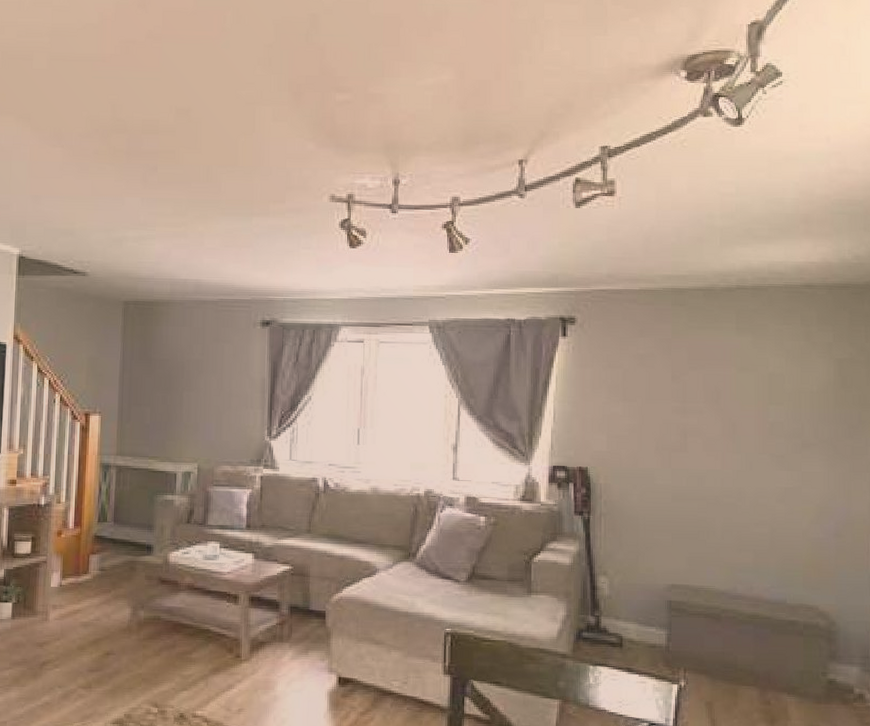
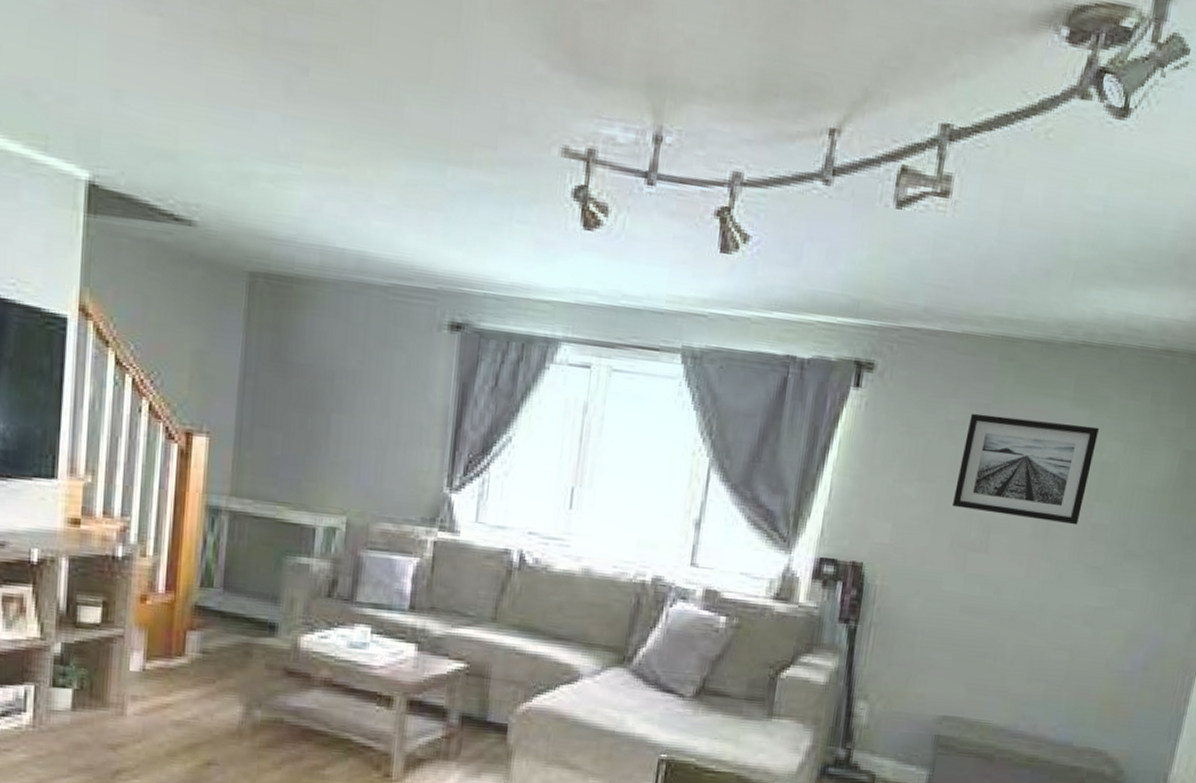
wall art: none [653,347,762,425] -> present [953,413,1099,525]

